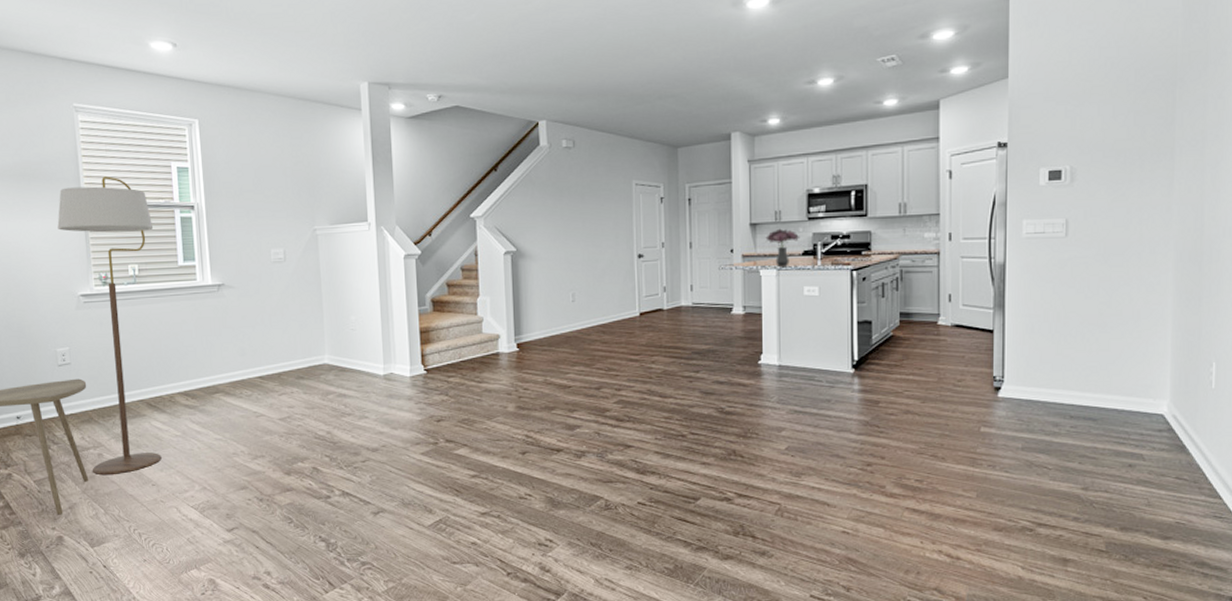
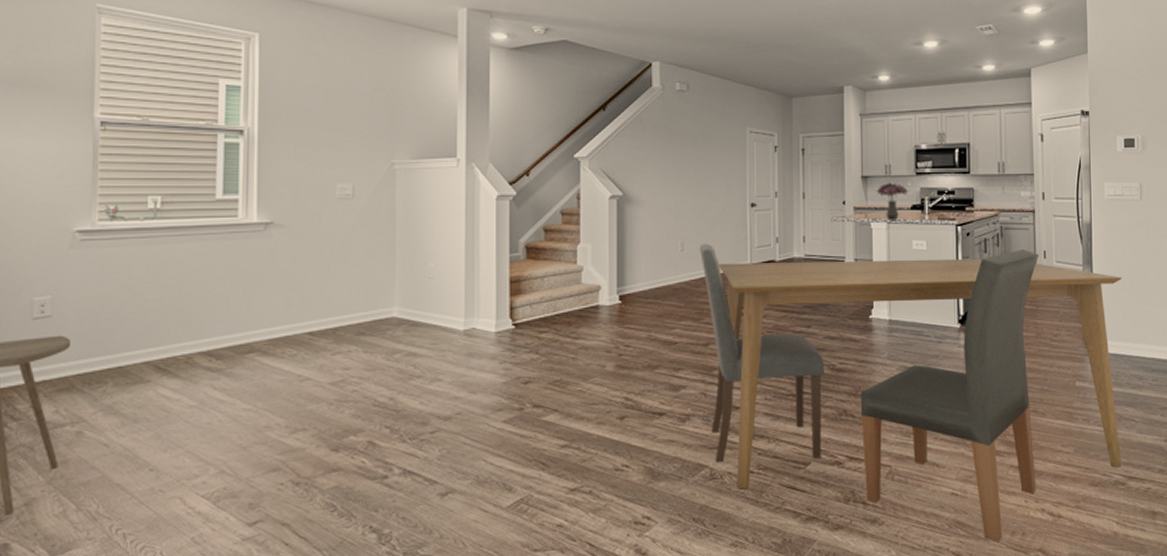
floor lamp: present [57,176,162,476] -> none [55,91,188,460]
dining chair: none [589,294,713,494] -> present [699,244,824,462]
dining table: none [608,303,1039,520] -> present [719,258,1122,490]
dining chair: none [749,293,944,580] -> present [860,249,1040,543]

